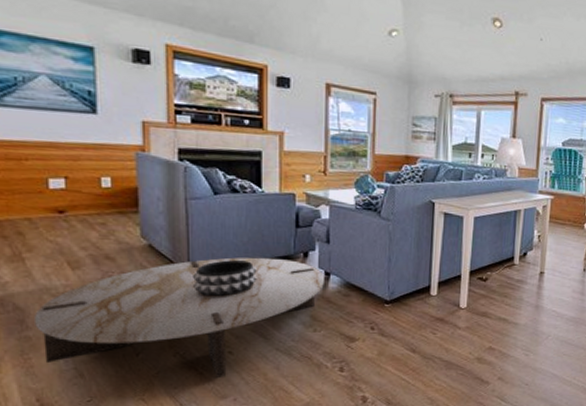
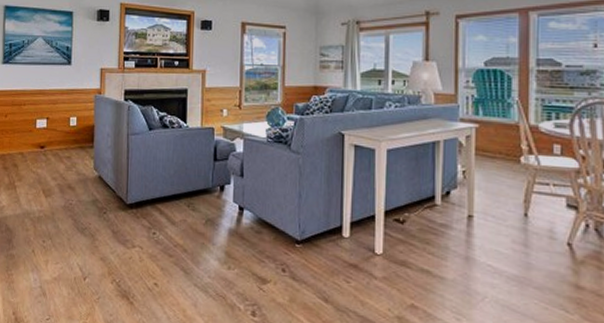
coffee table: present [34,257,324,377] -> none [18,189,238,309]
decorative bowl: present [192,260,257,298] -> none [129,192,180,229]

